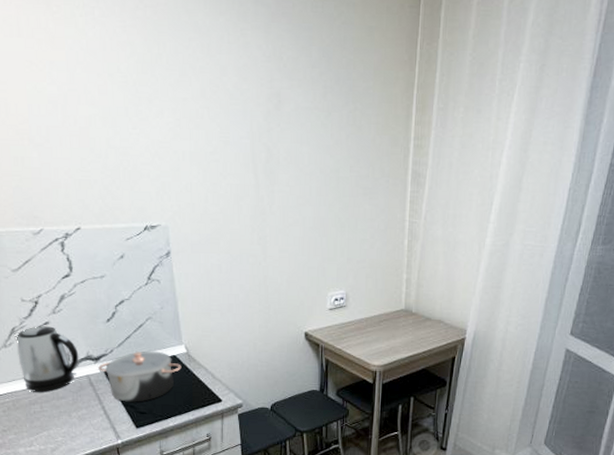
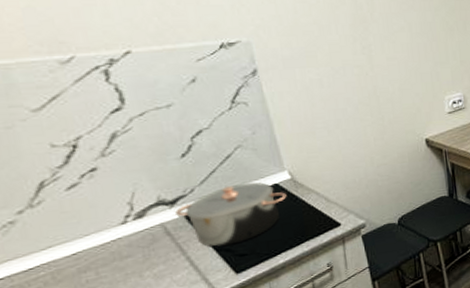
kettle: present [14,326,79,392] -> none [44,173,147,257]

